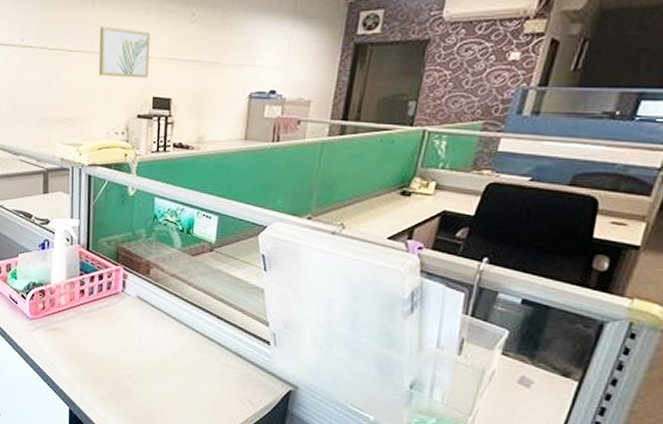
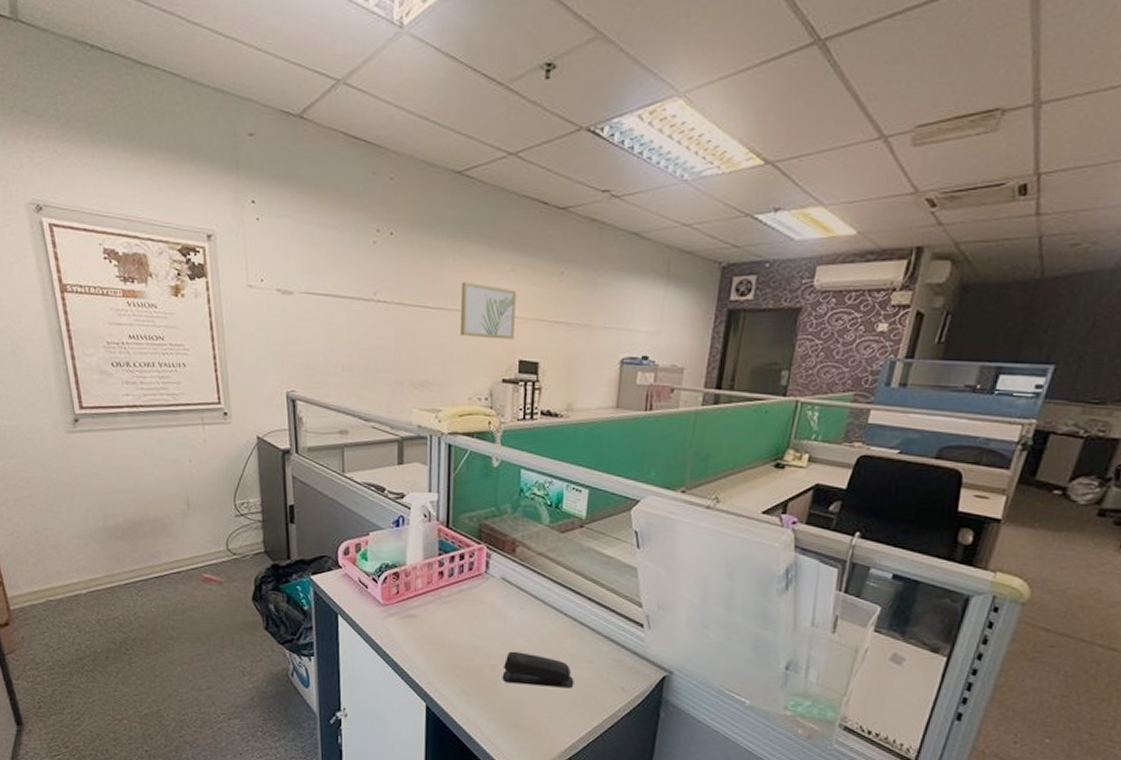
stapler: none [137,363,204,399] -> present [502,651,574,689]

